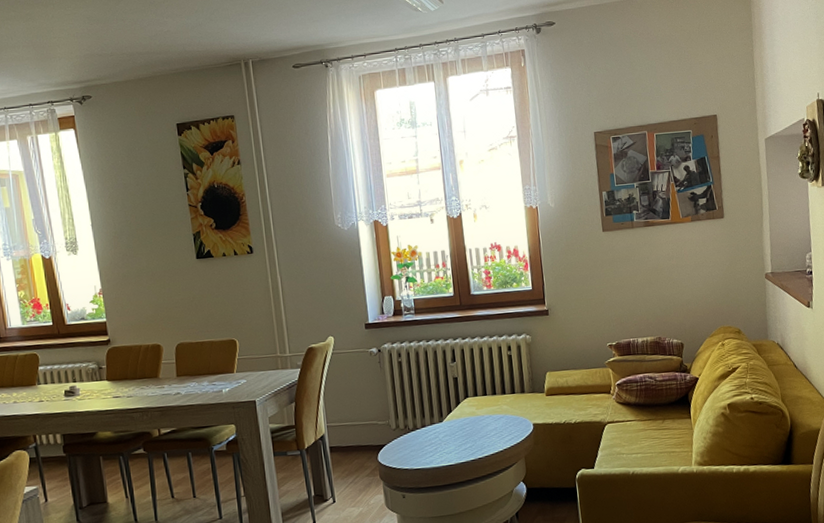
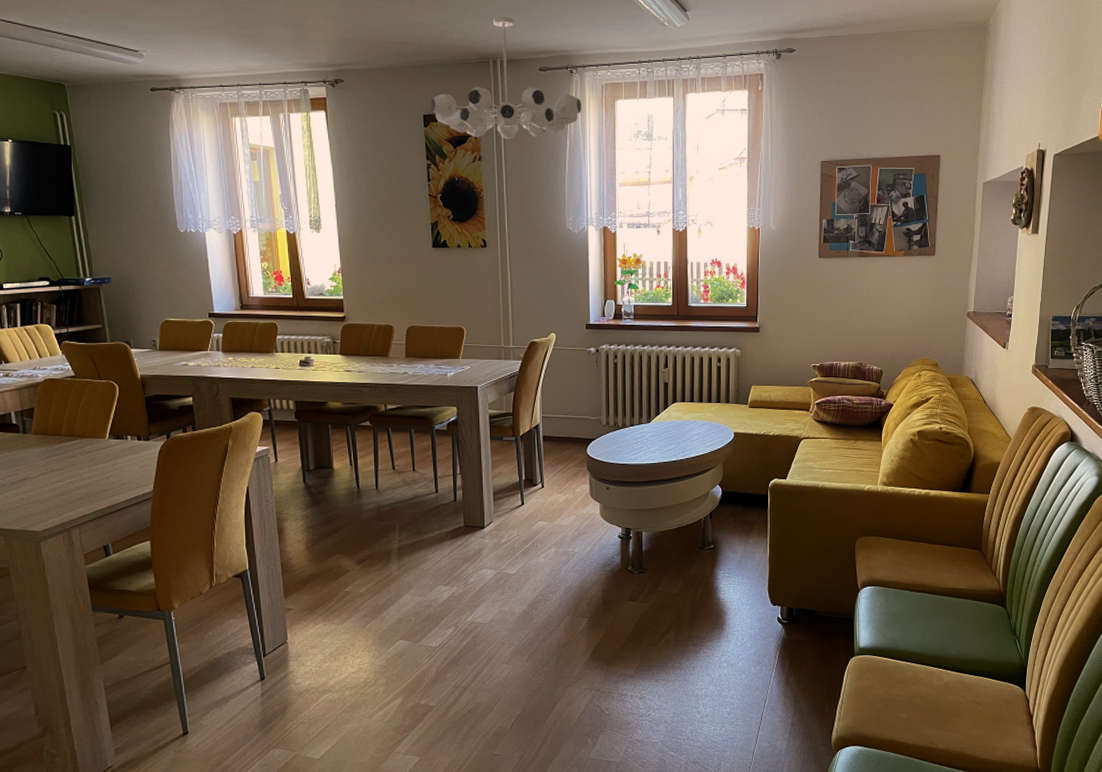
chandelier: none [183,16,340,142] -> present [430,16,581,139]

